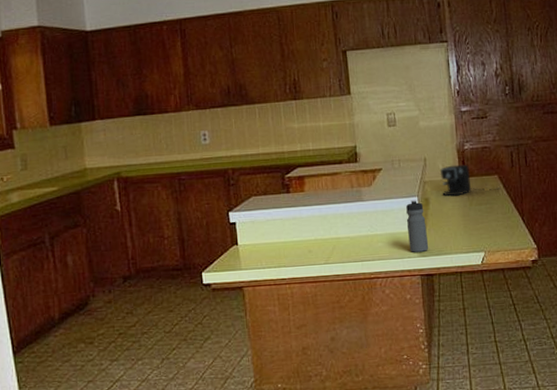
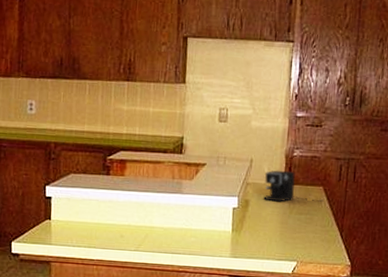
water bottle: present [406,200,429,252] -> none [222,200,243,253]

